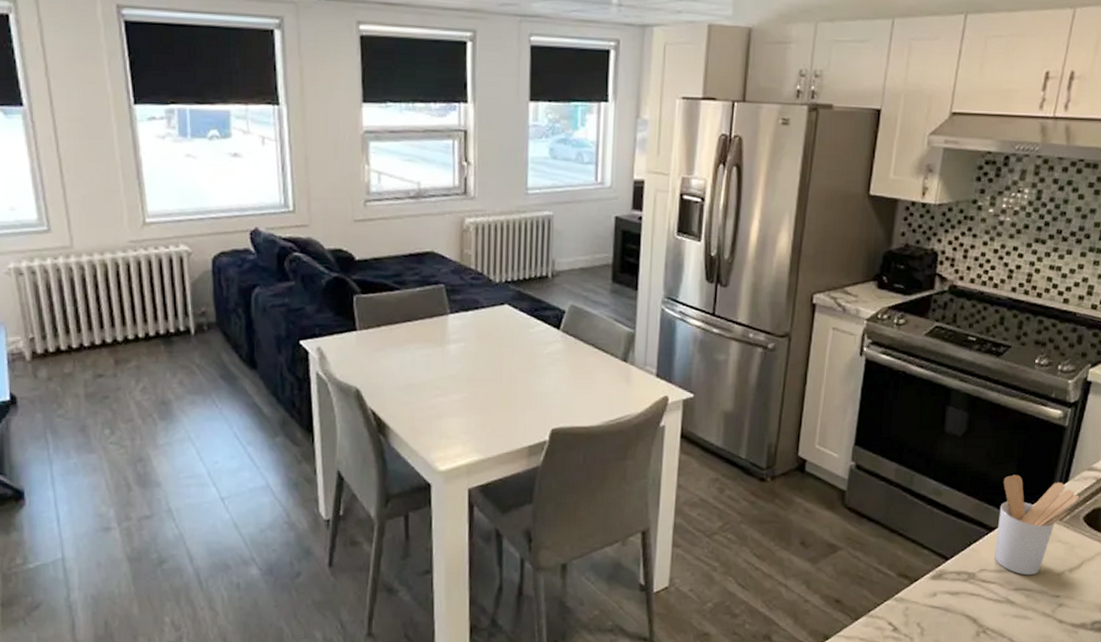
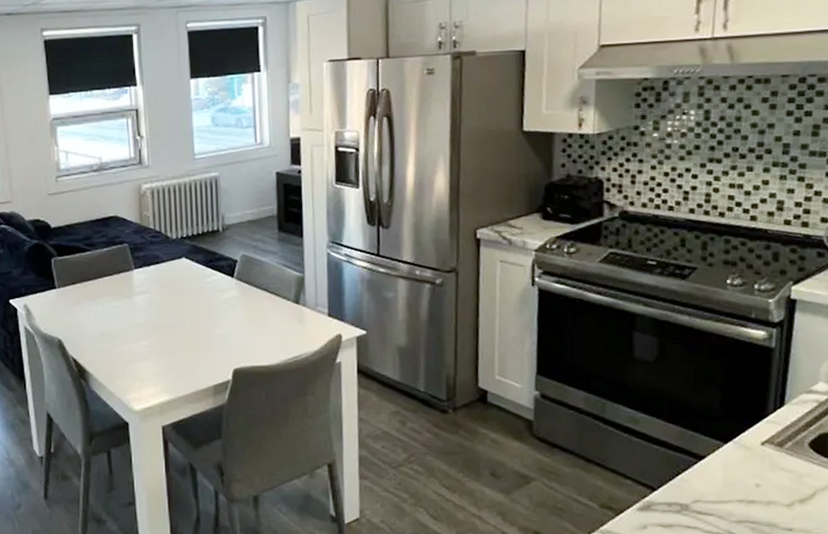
utensil holder: present [994,474,1079,576] -> none [707,399,800,507]

